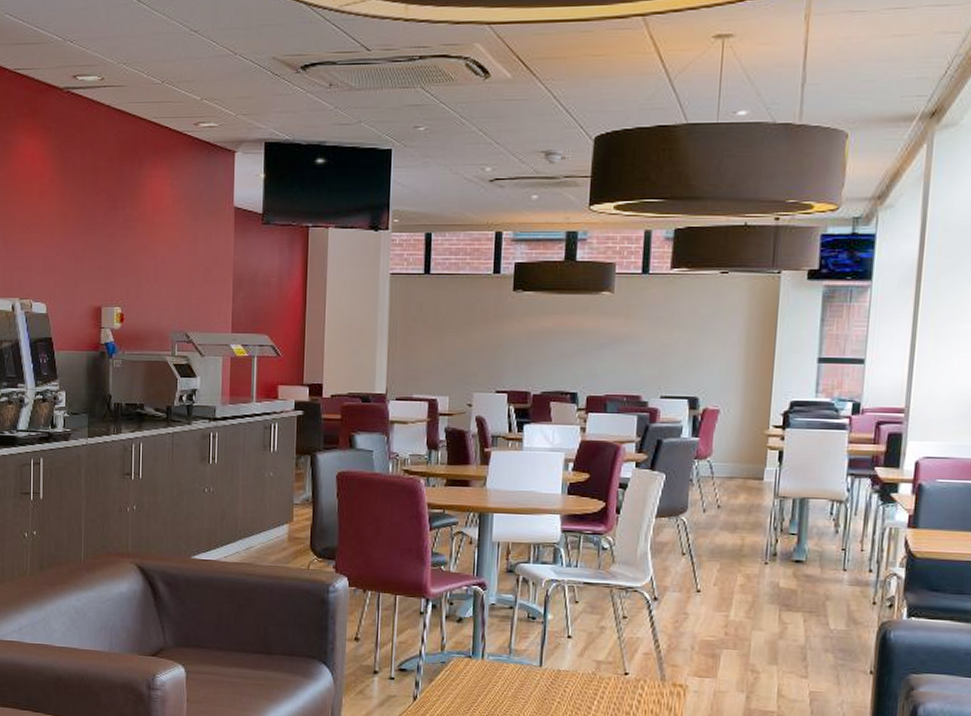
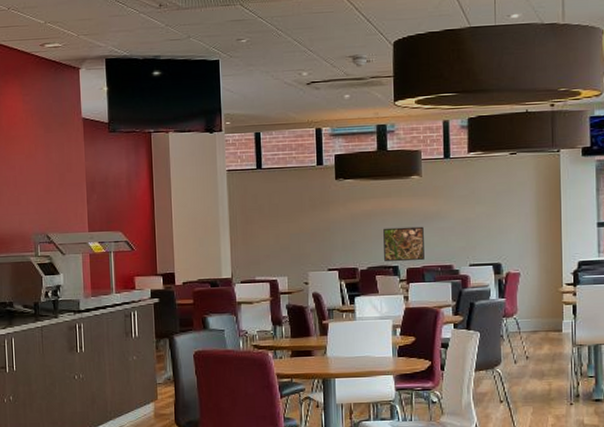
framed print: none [561,349,611,389] -> present [383,226,424,262]

